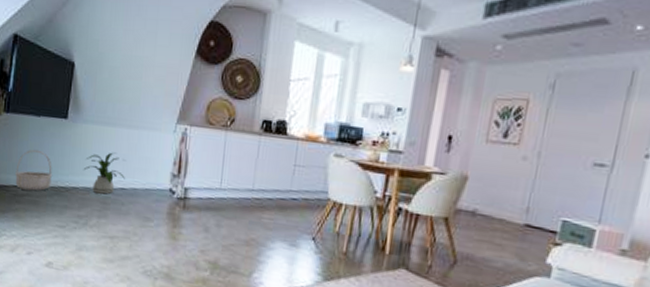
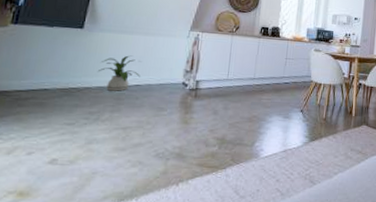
basket: present [15,149,53,191] -> none [18,56,64,94]

